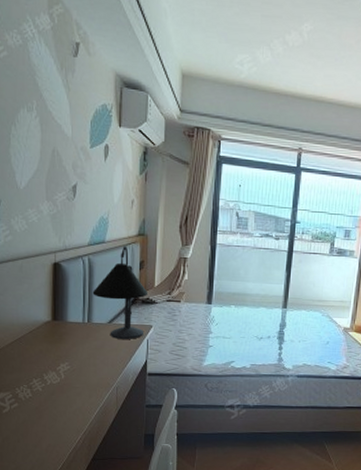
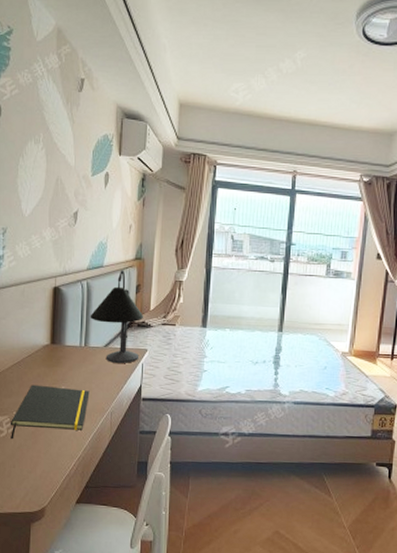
notepad: none [13,361,94,414] -> present [11,384,90,438]

